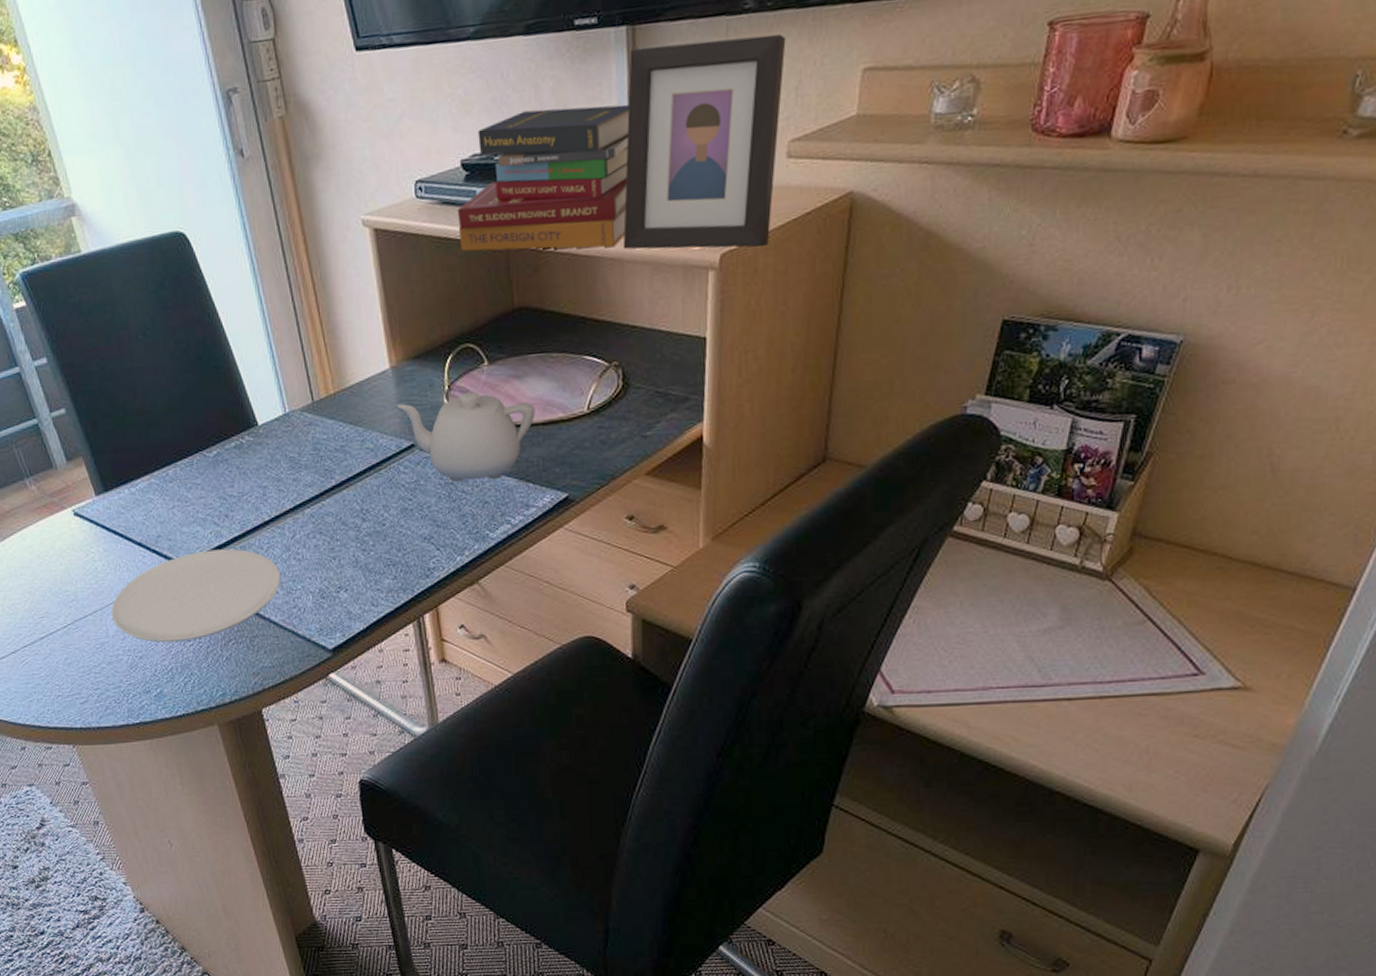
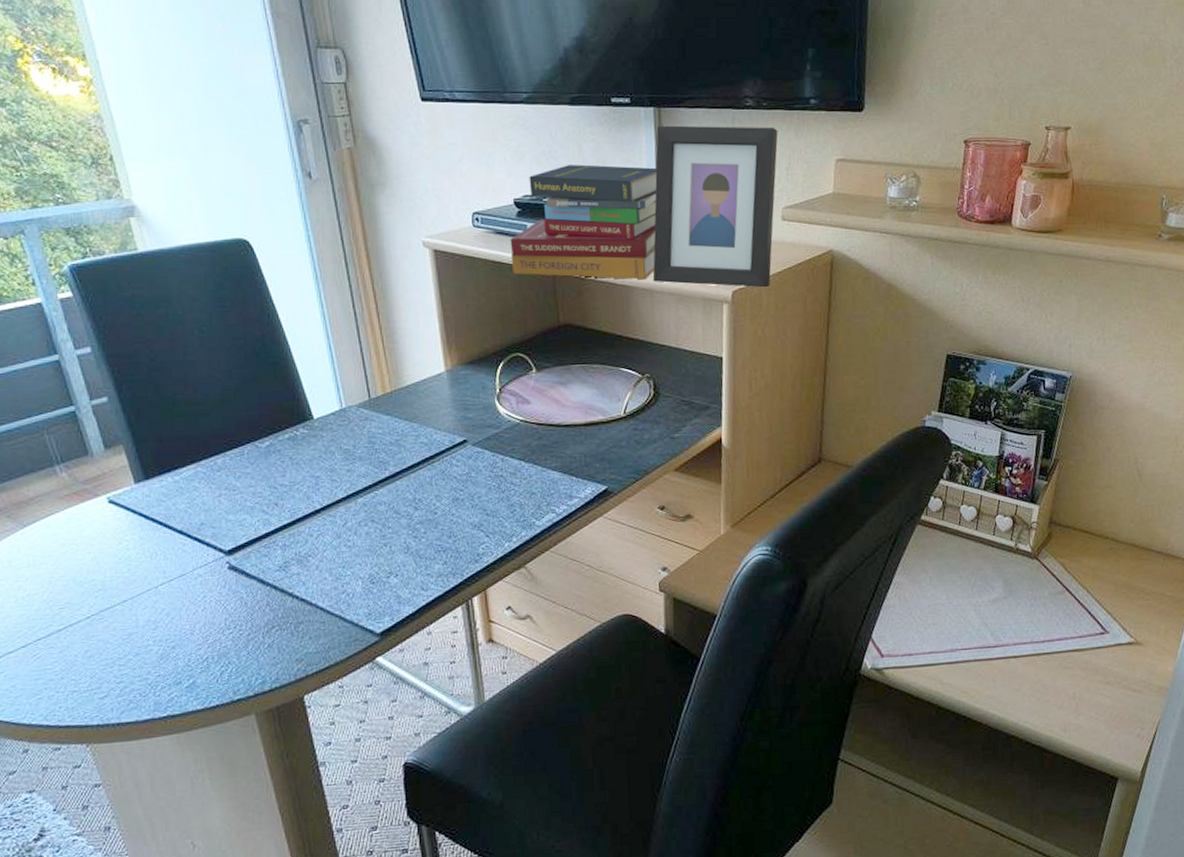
plate: present [111,548,281,643] -> none [143,536,330,632]
teapot: present [397,392,536,482] -> none [451,395,578,474]

